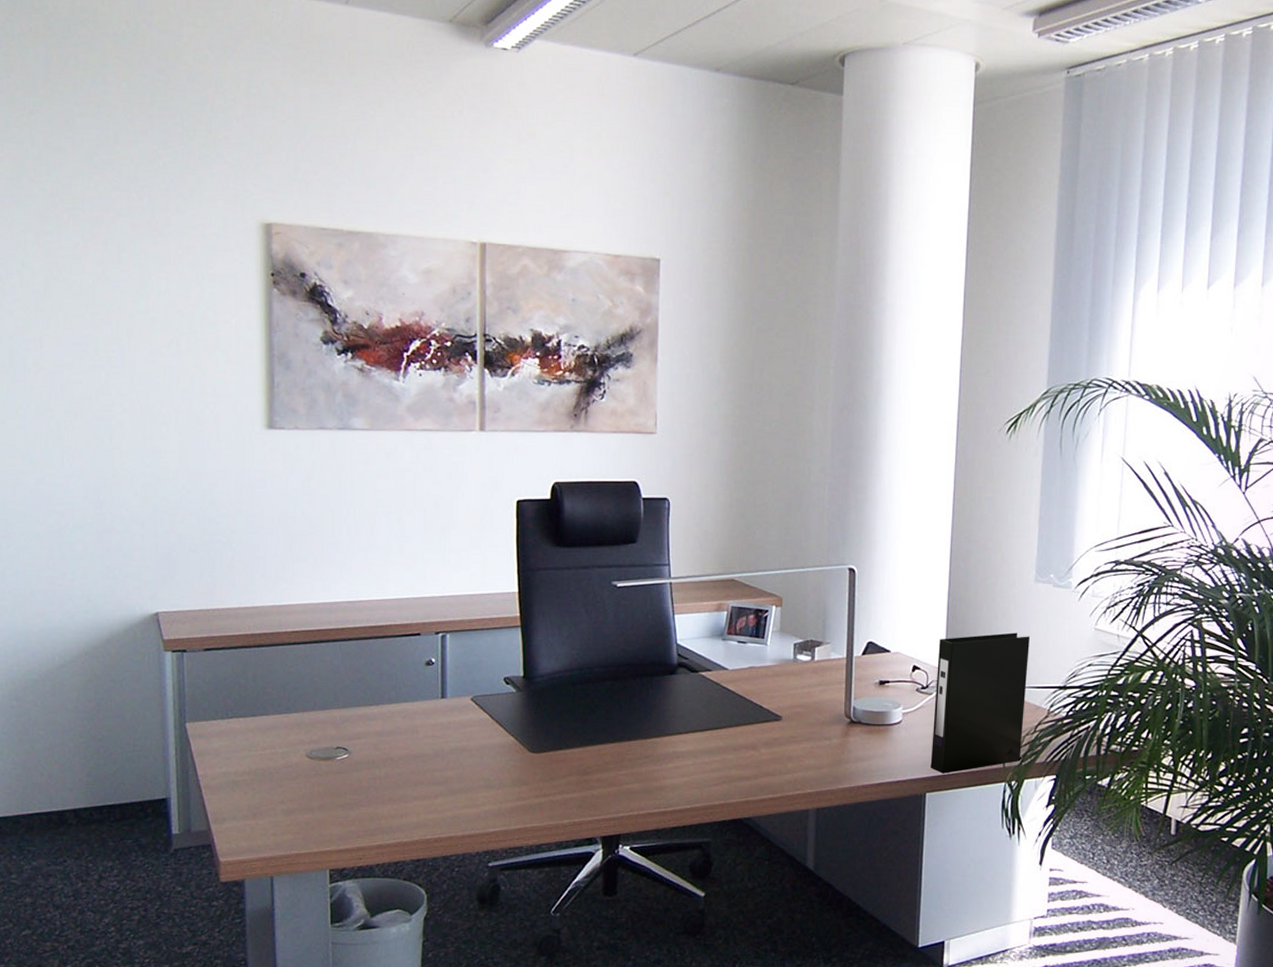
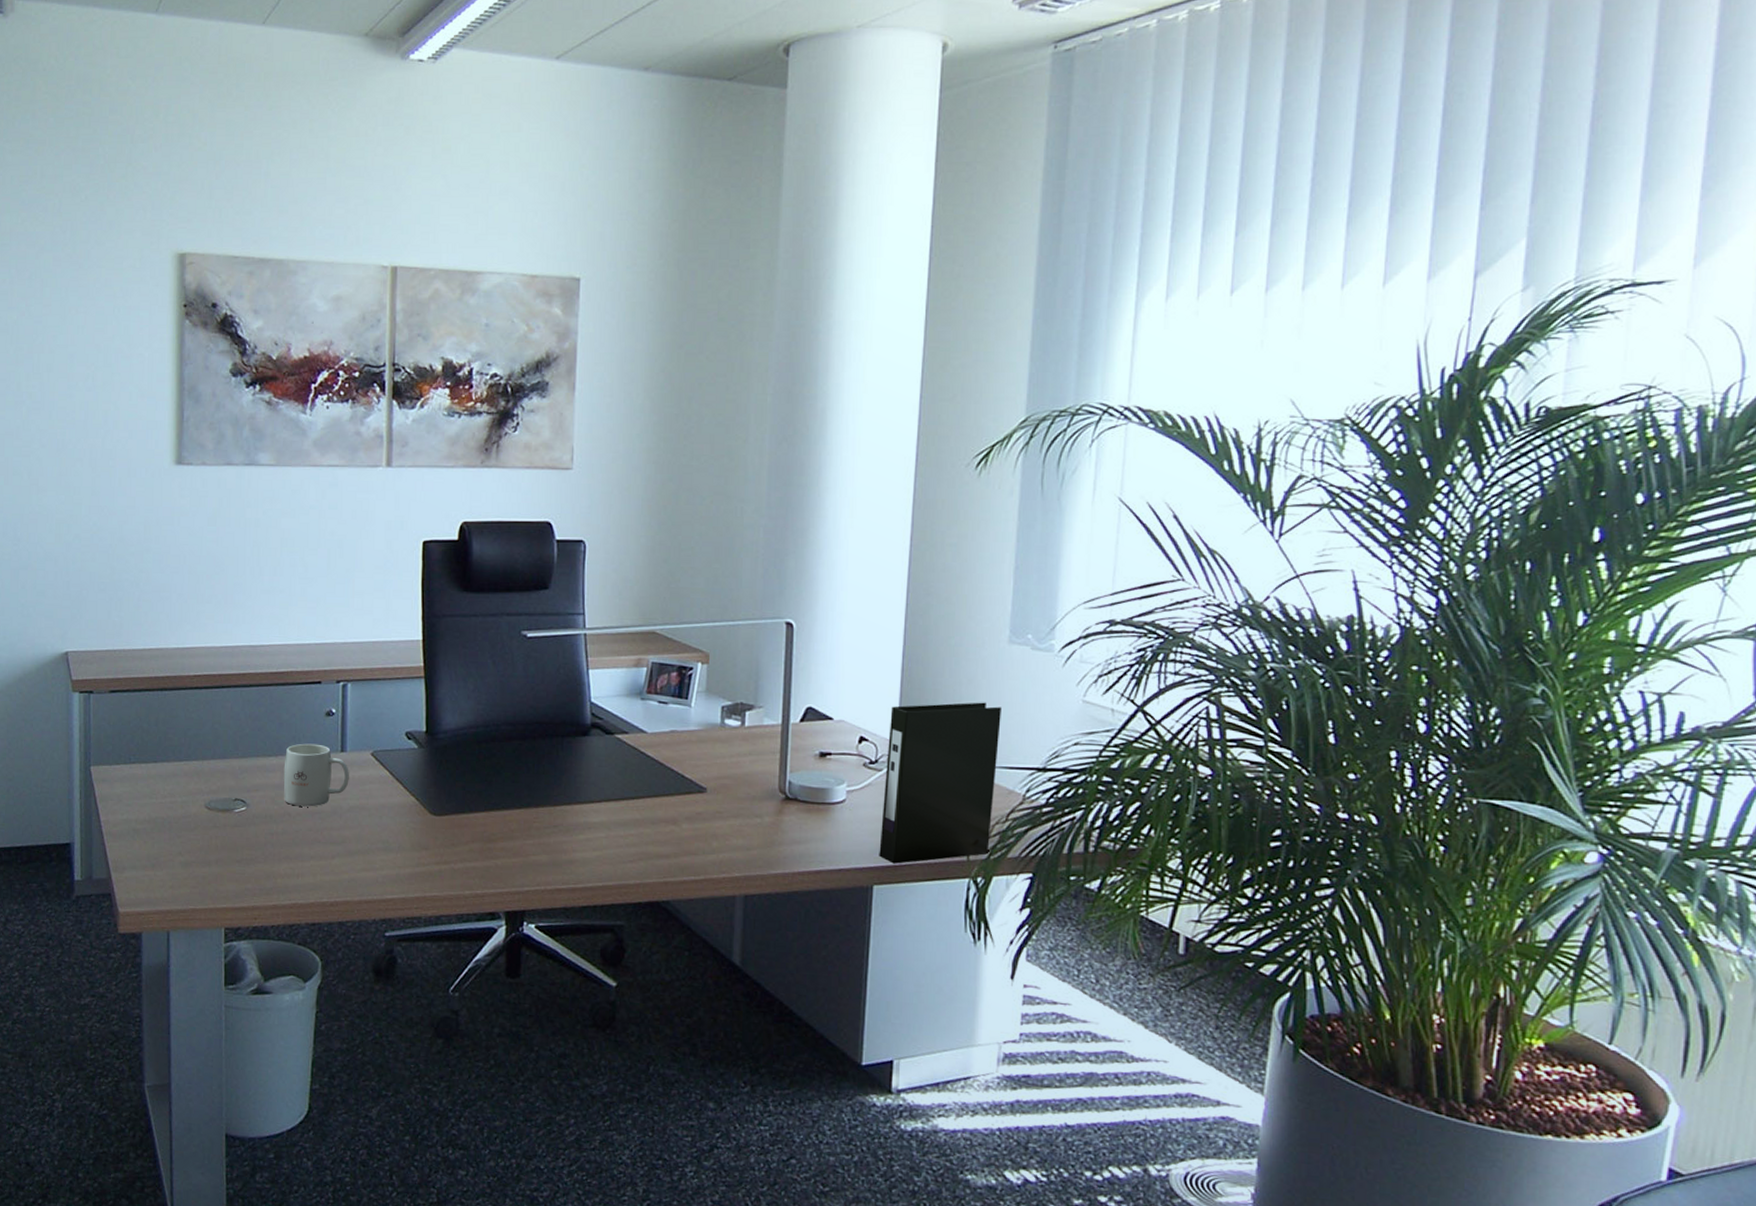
mug: none [385,692,450,751] -> present [283,743,349,807]

